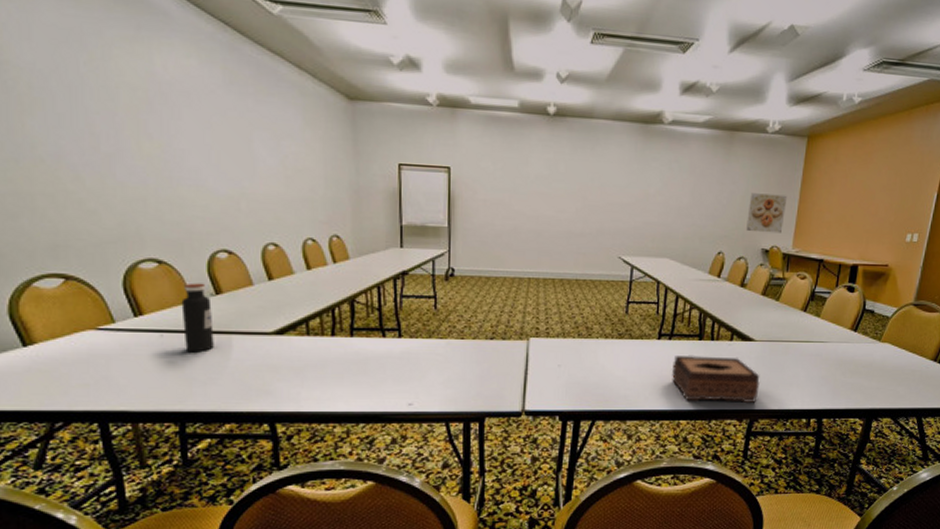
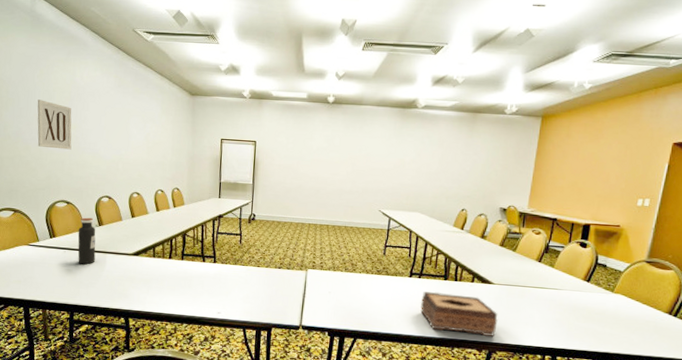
wall art: none [88,100,158,181] -> present [37,99,72,150]
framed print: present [746,193,788,234] -> none [487,162,524,196]

